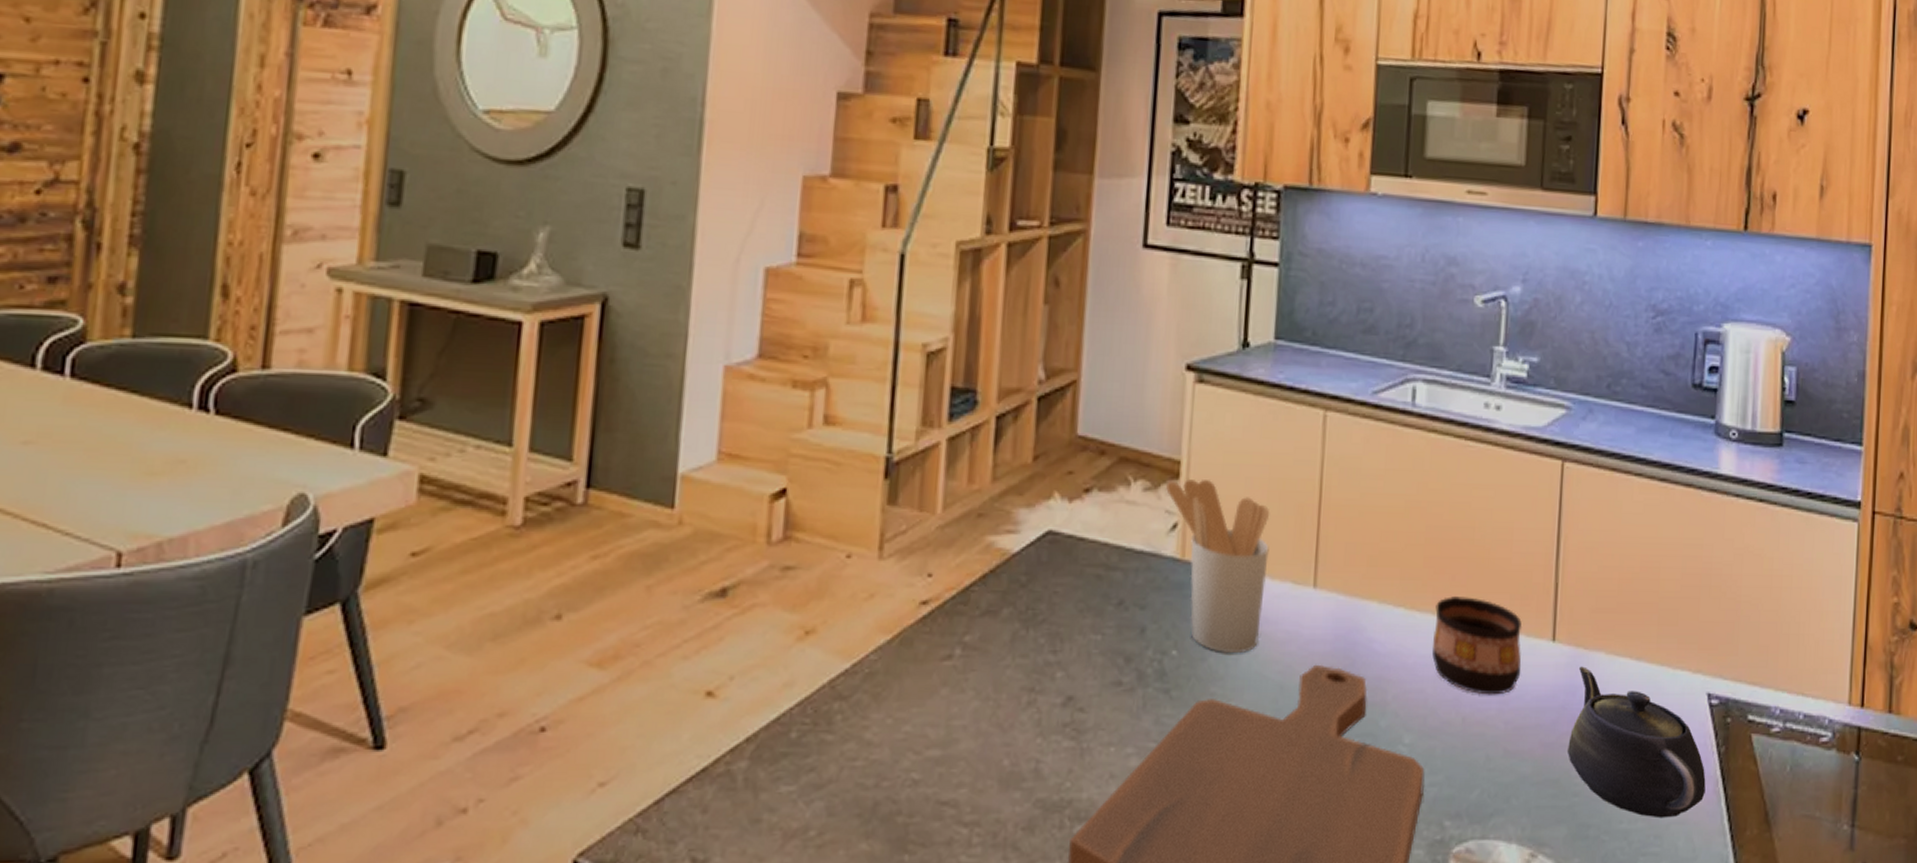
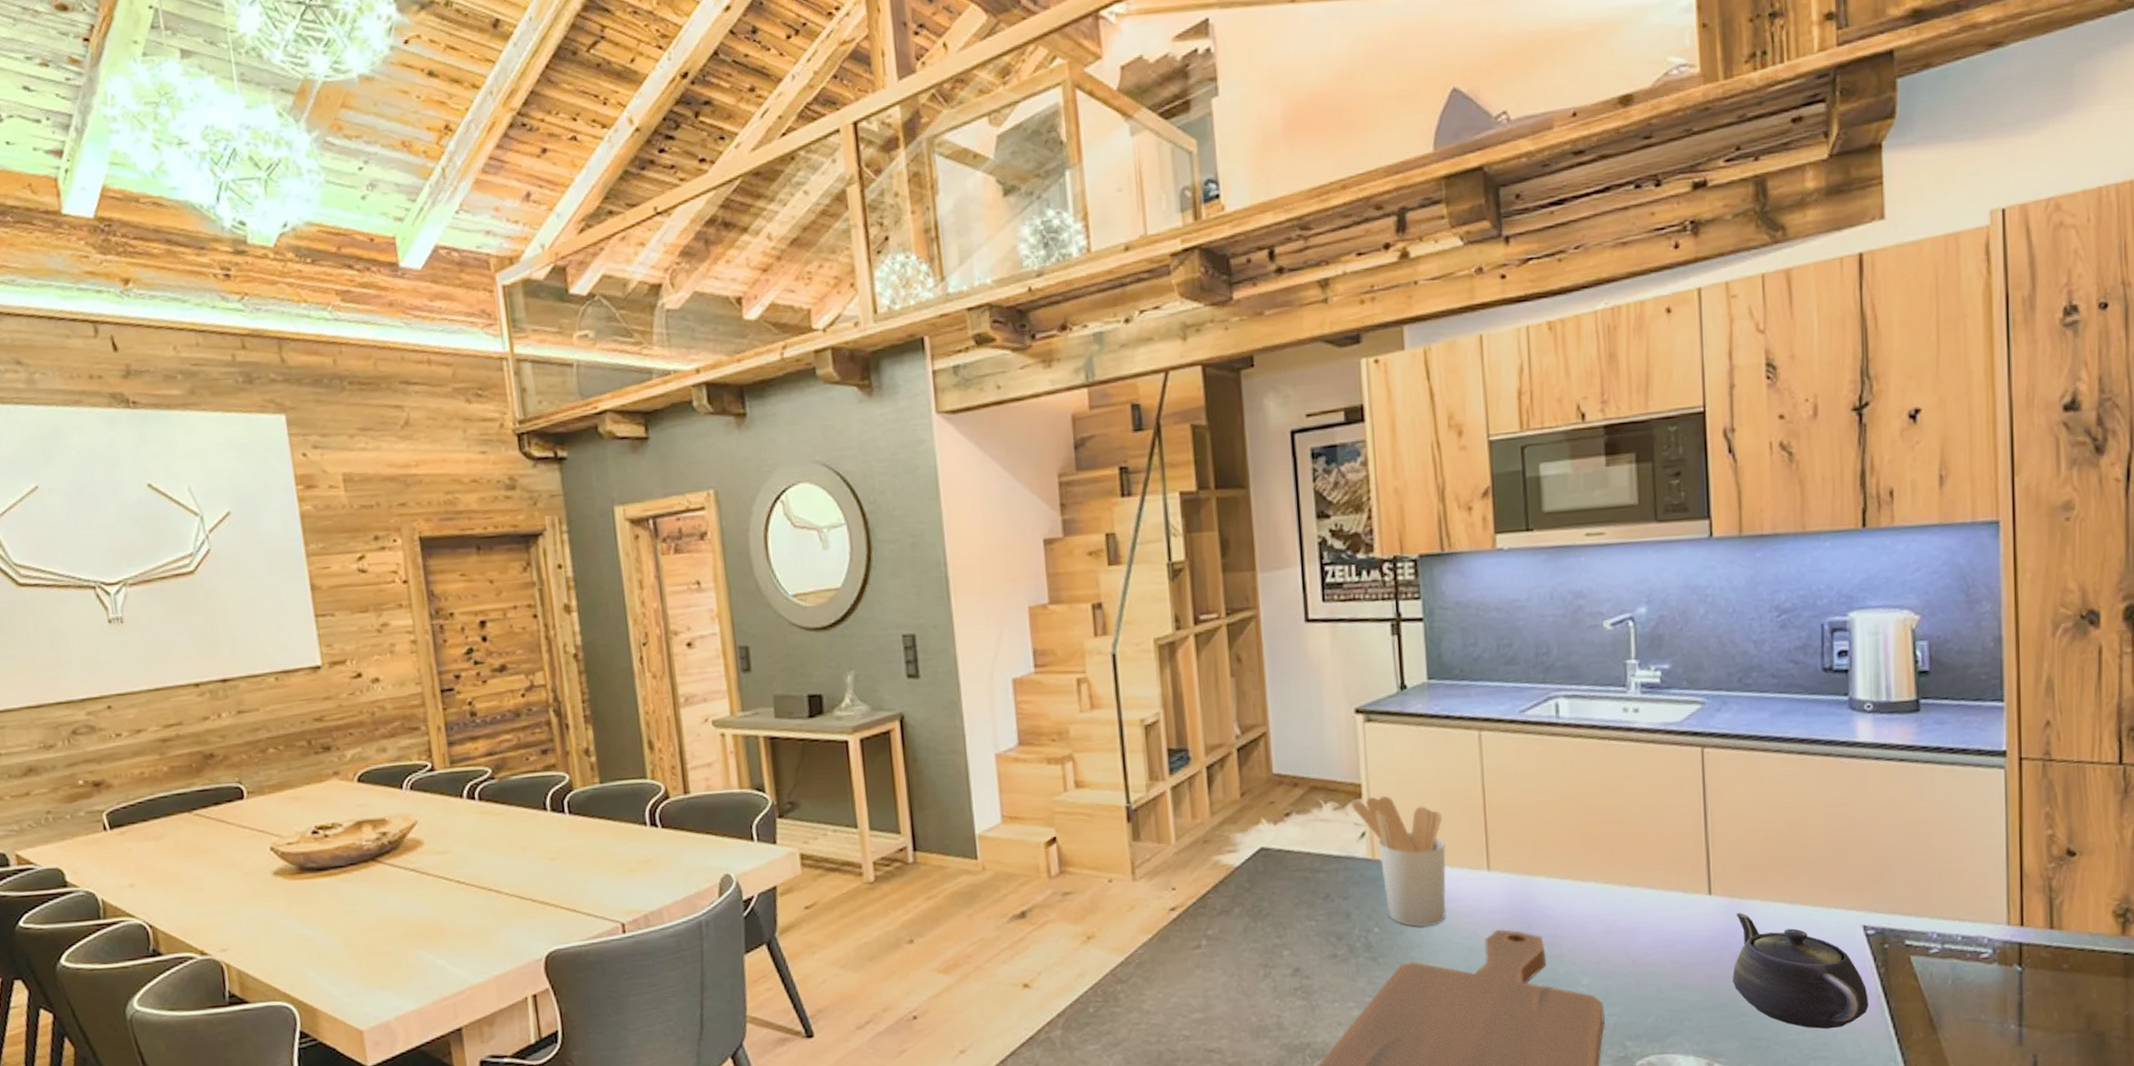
cup: present [1432,596,1523,695] -> none [1598,866,1682,942]

